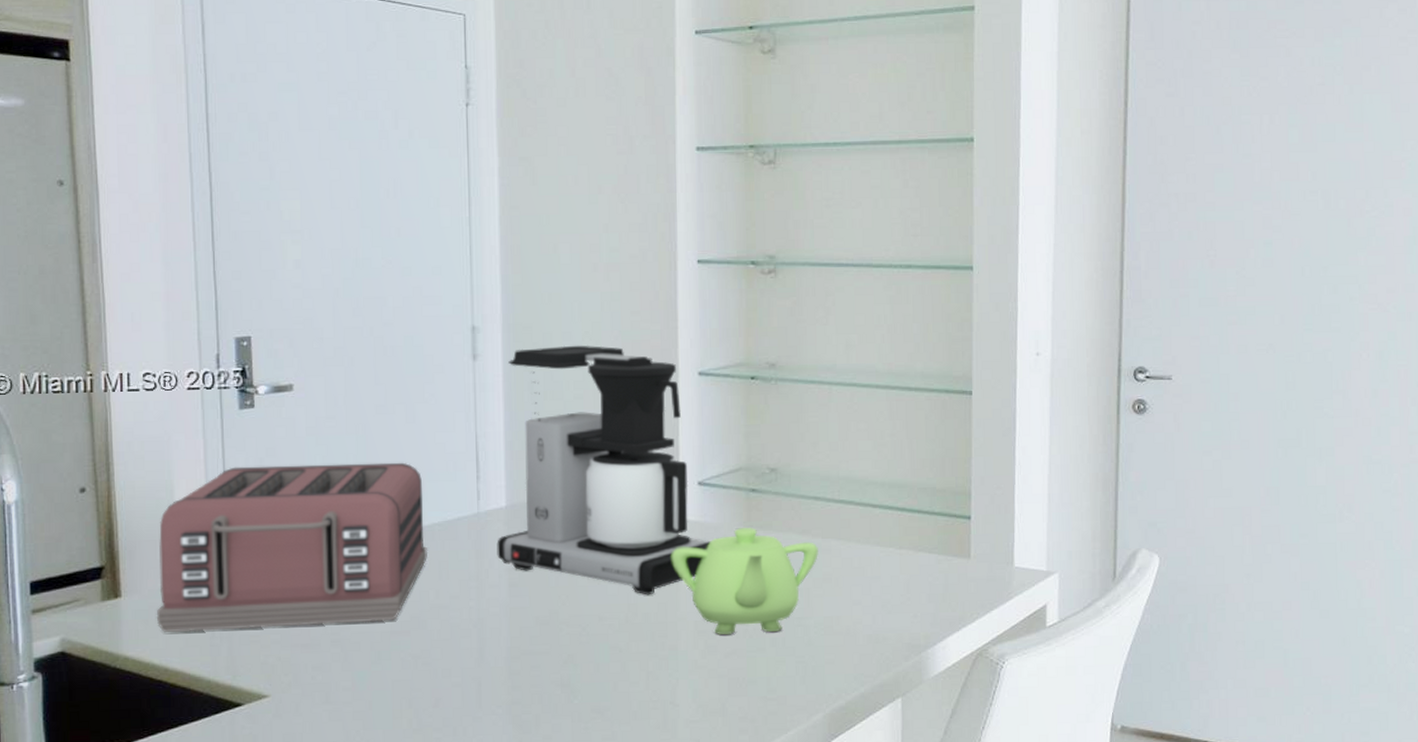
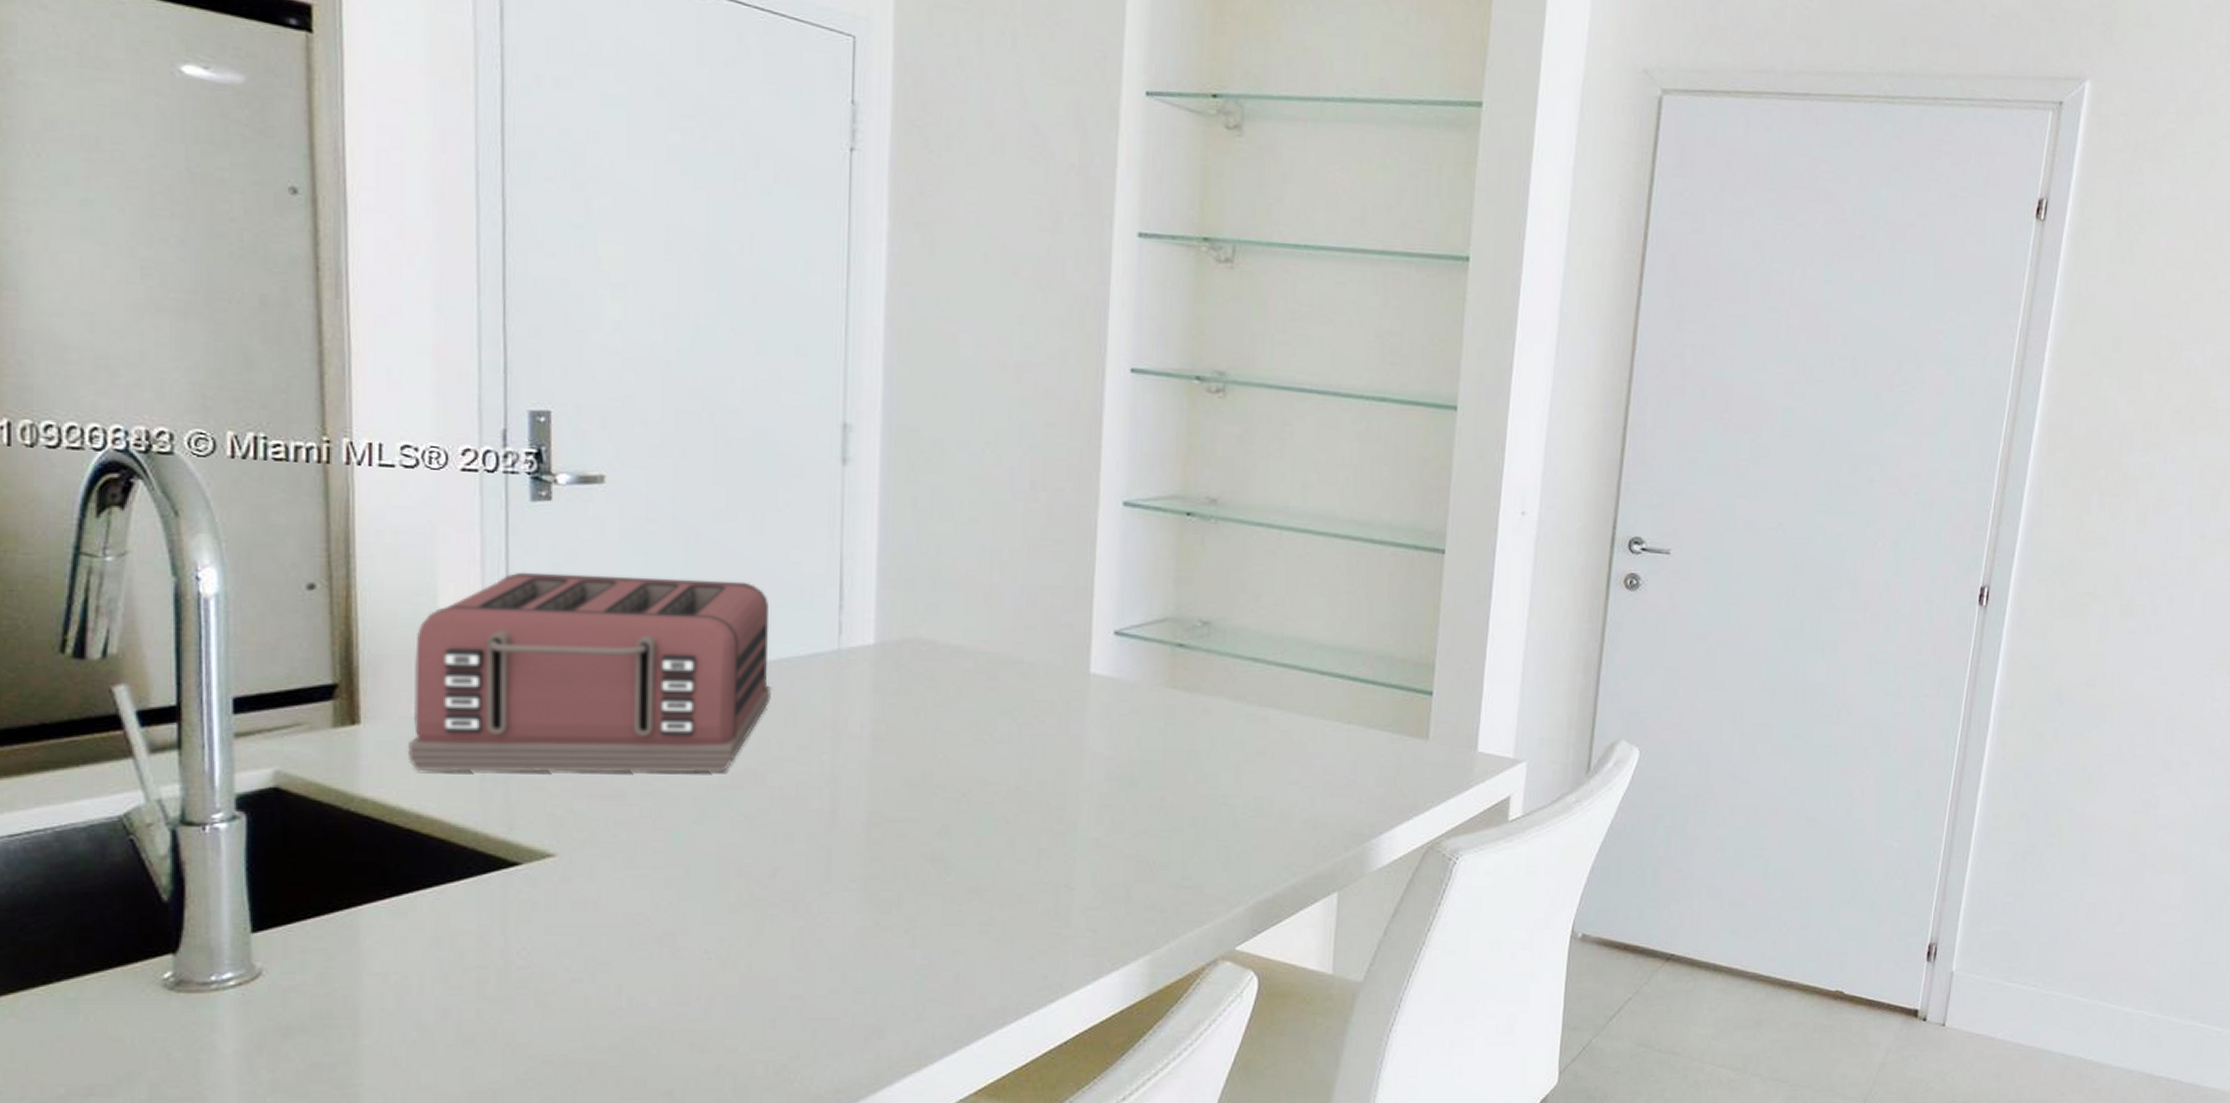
coffee maker: present [497,345,711,595] -> none [860,456,1125,760]
teapot: present [671,528,818,635] -> none [1076,688,1253,811]

